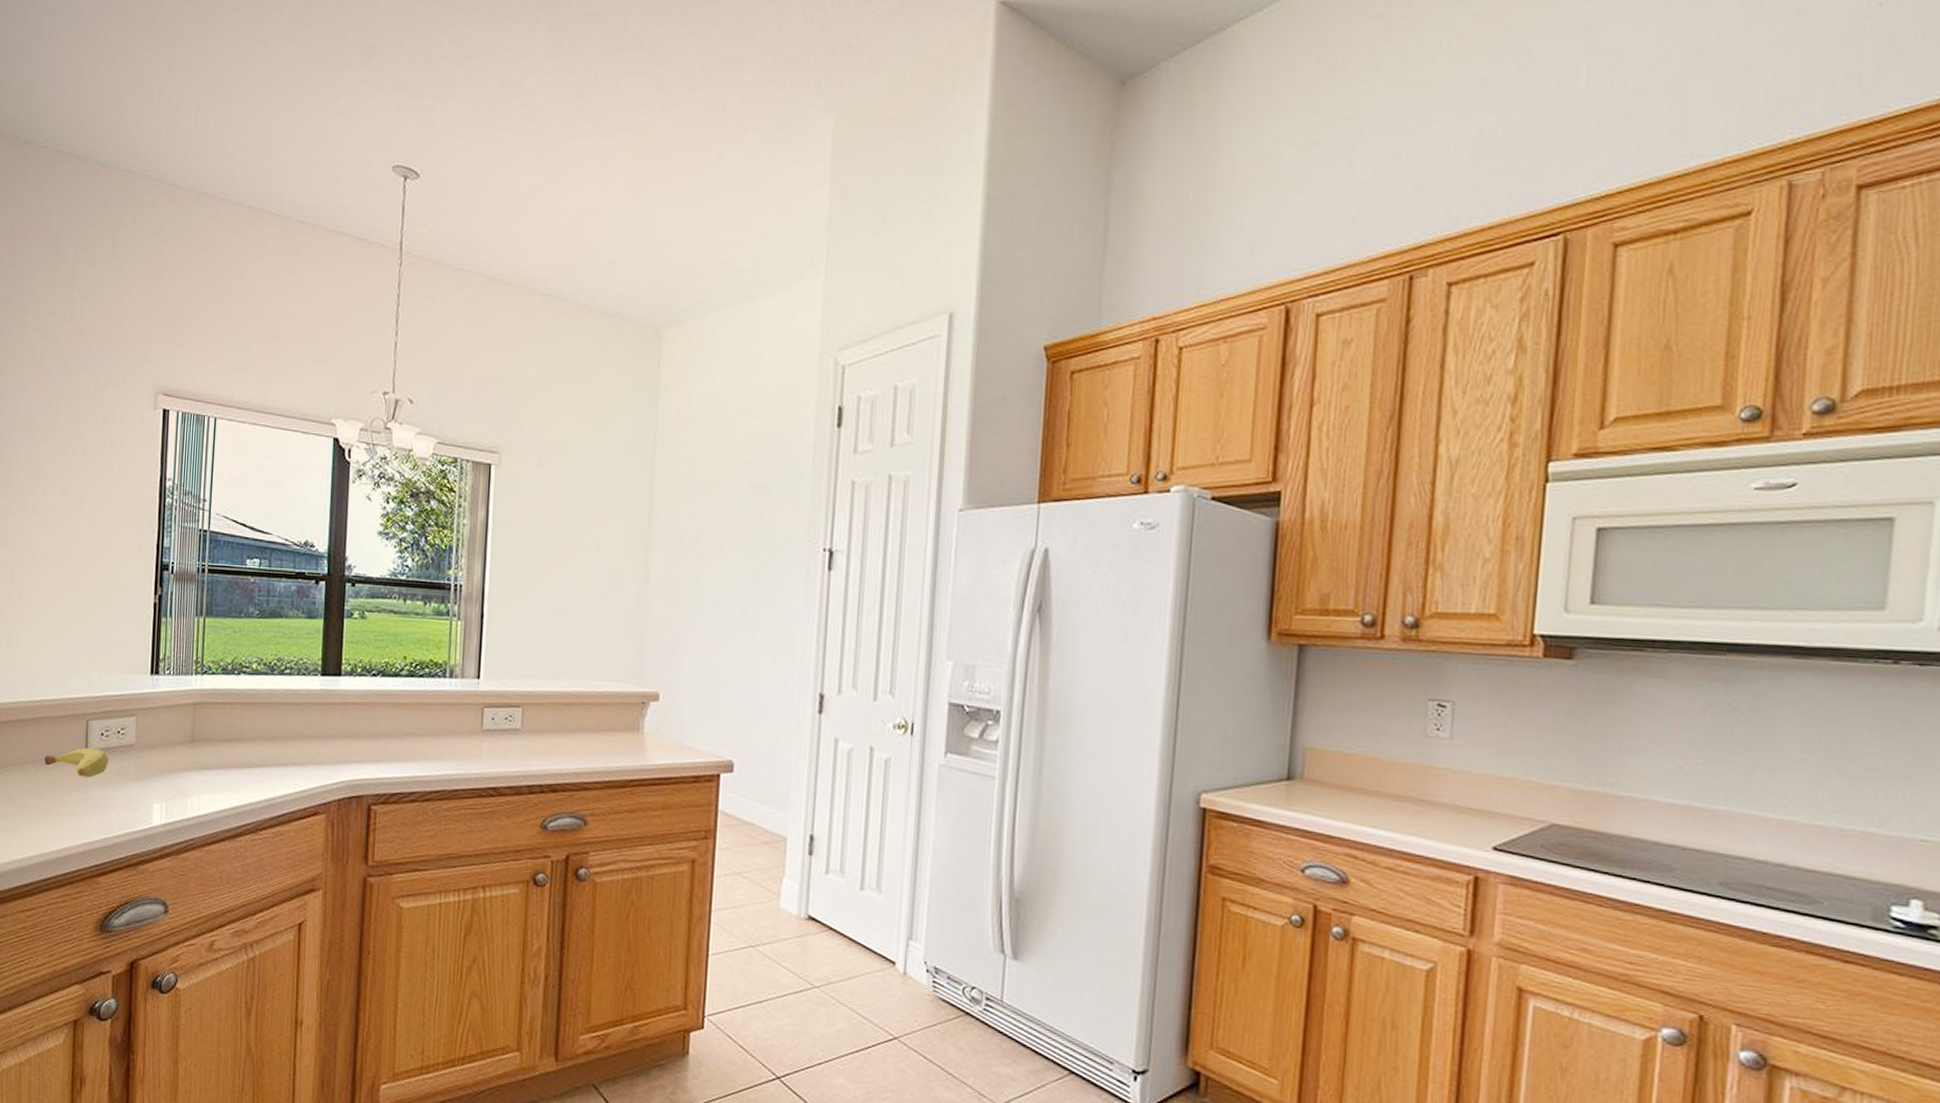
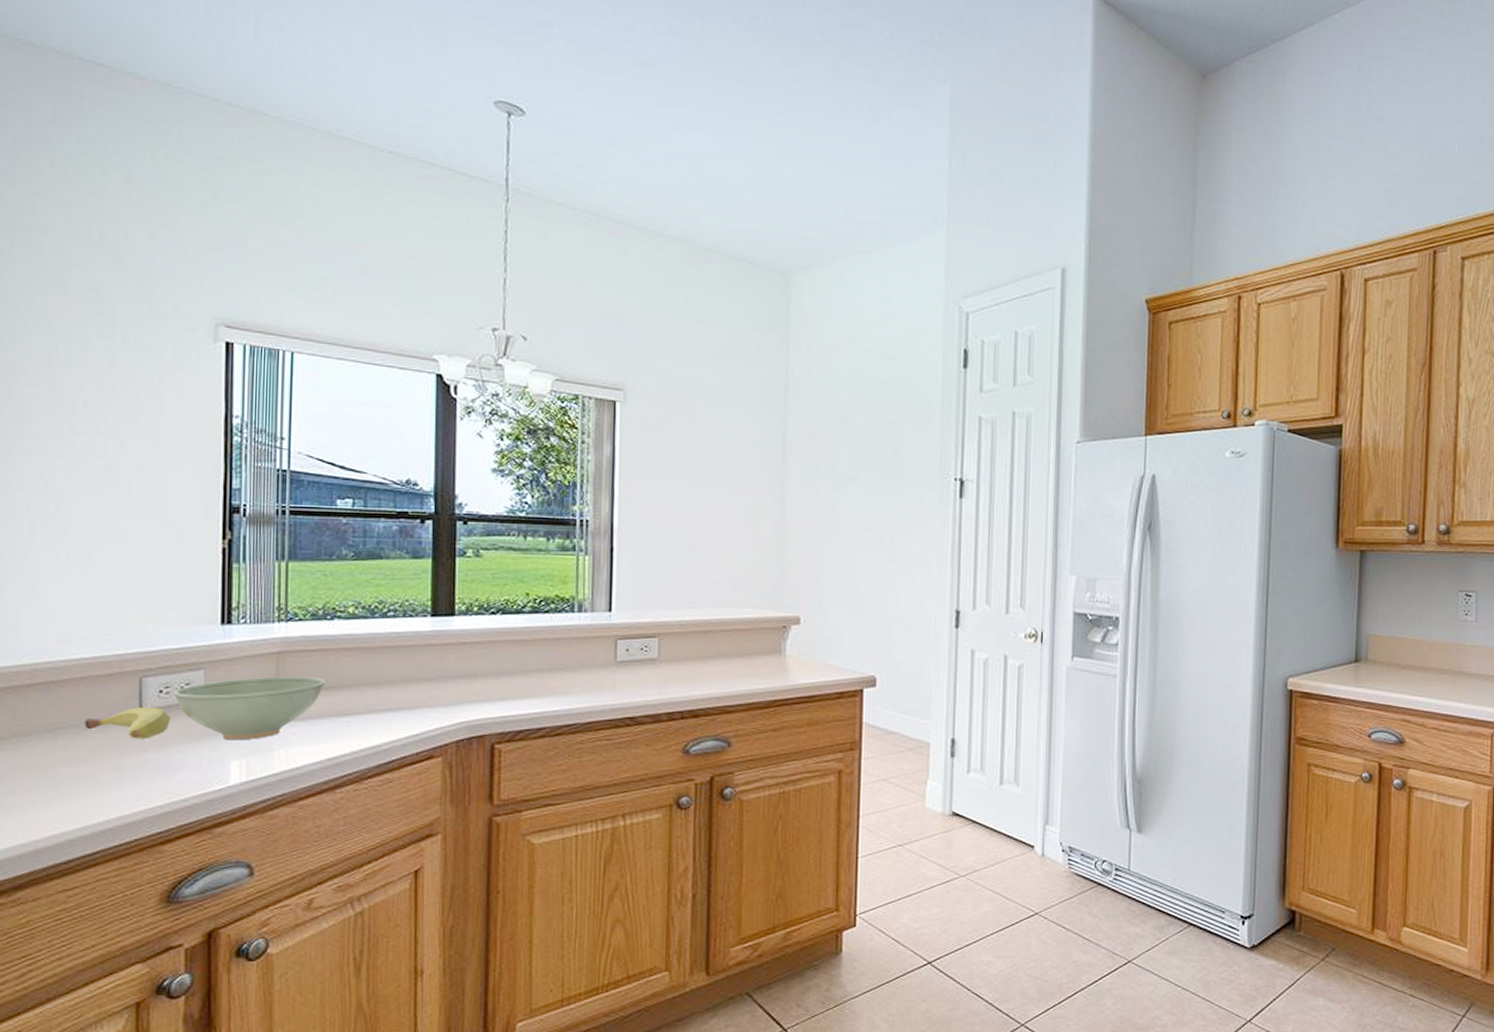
bowl: none [111,726,233,785] -> present [172,676,327,741]

